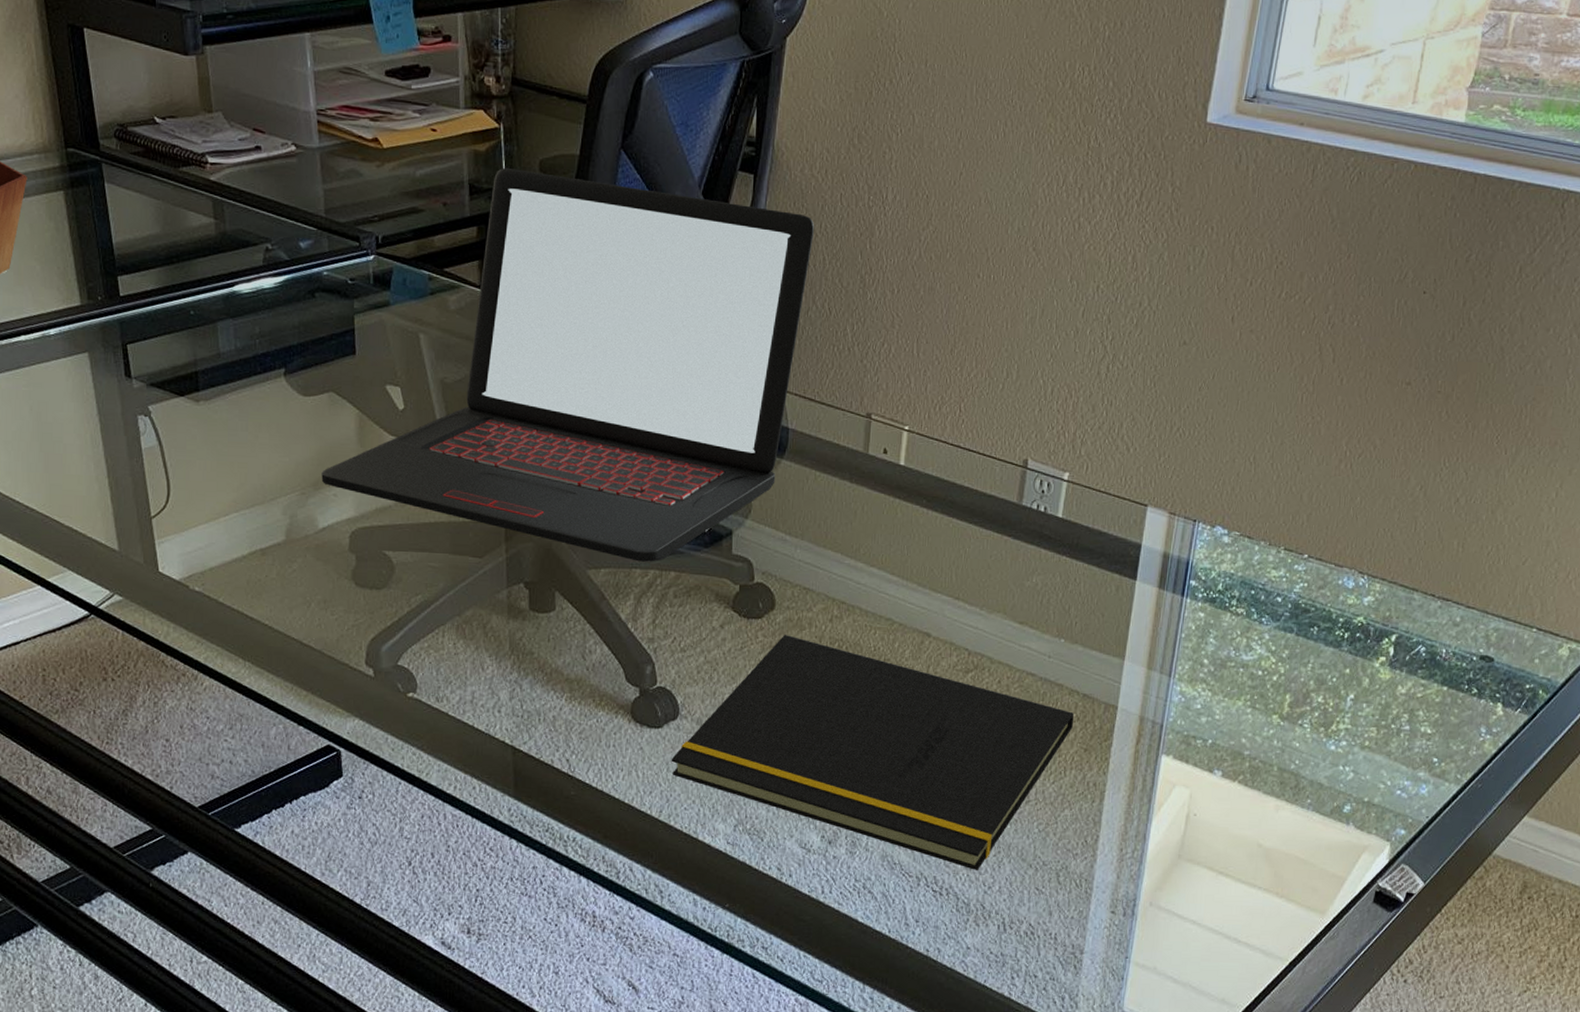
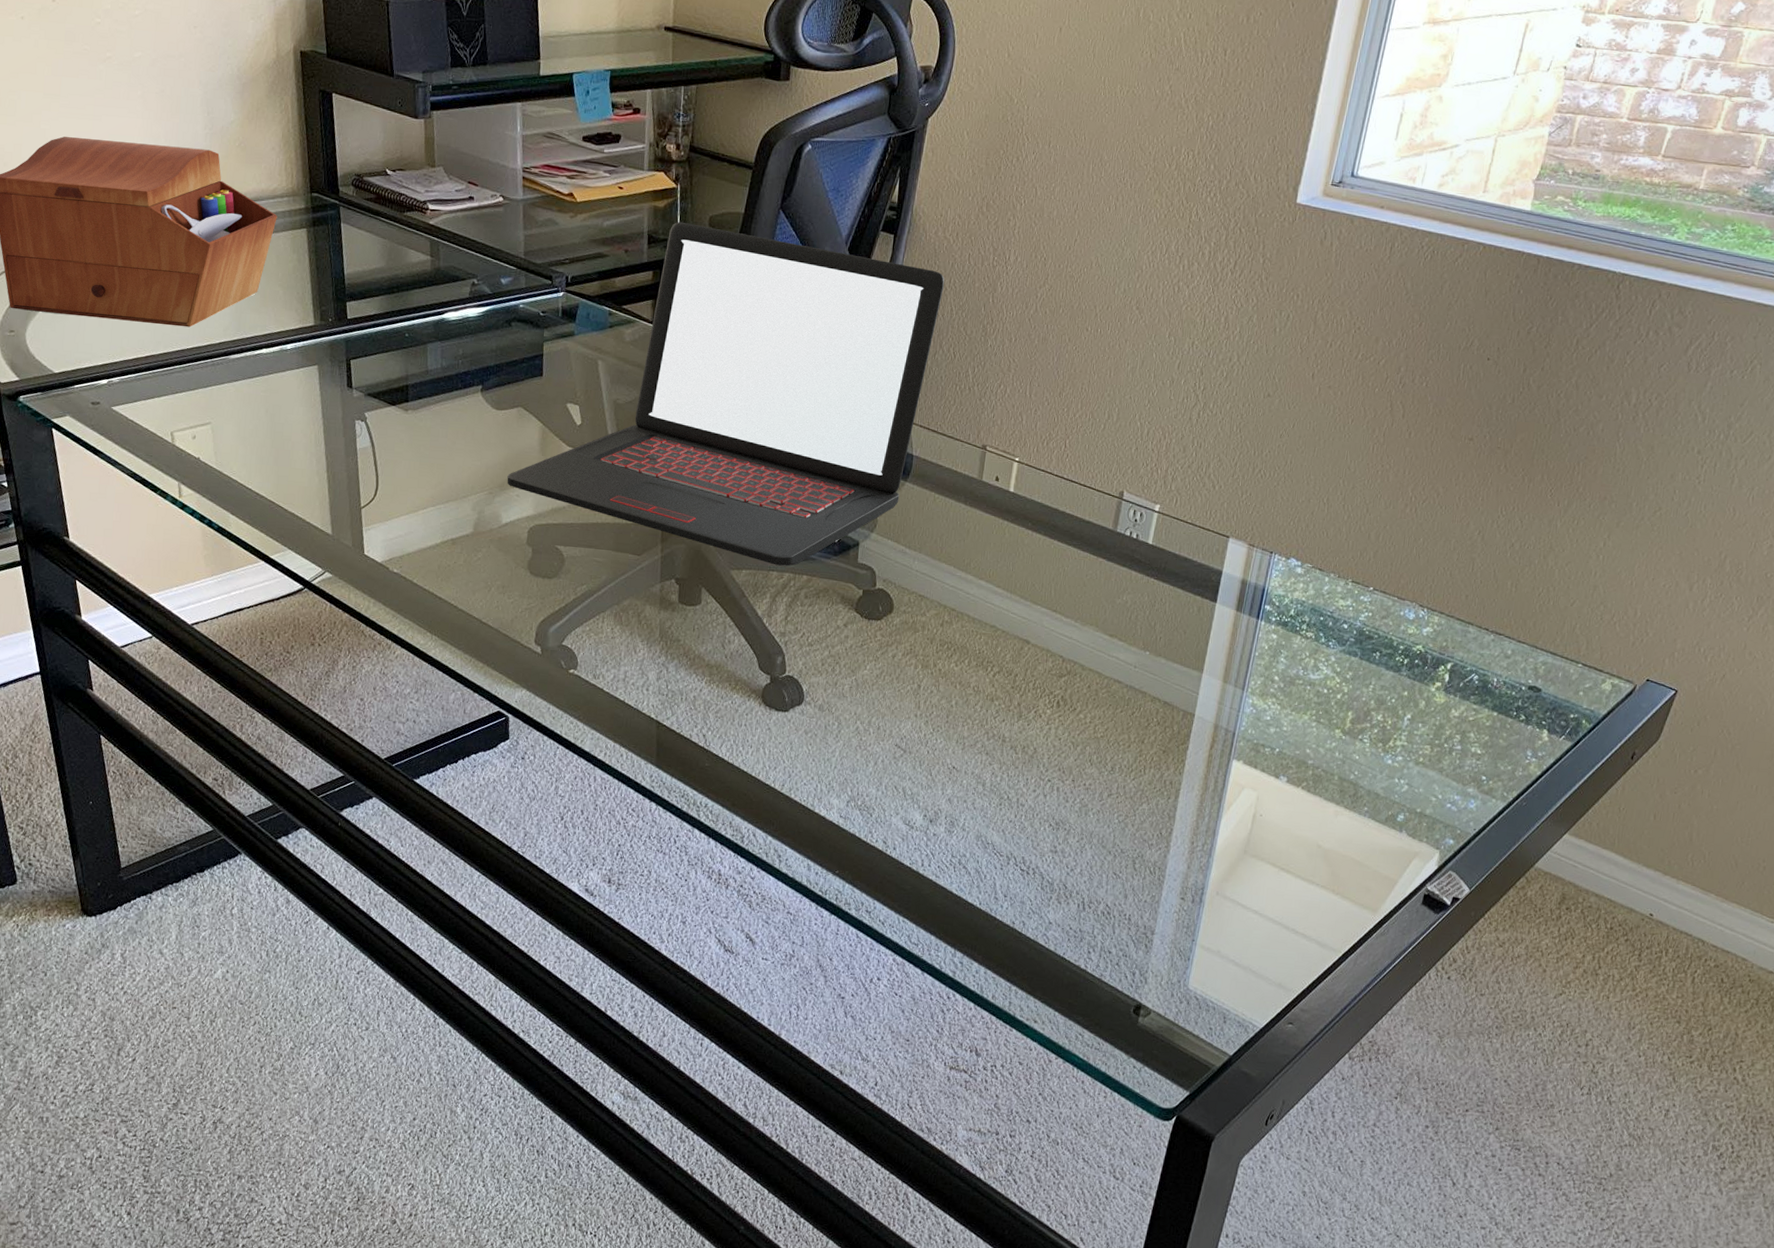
notepad: present [671,635,1075,871] -> none [794,635,1156,855]

